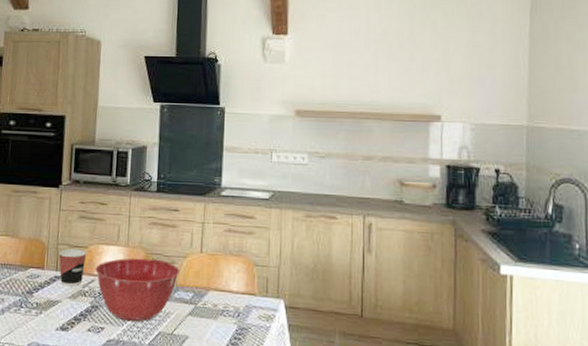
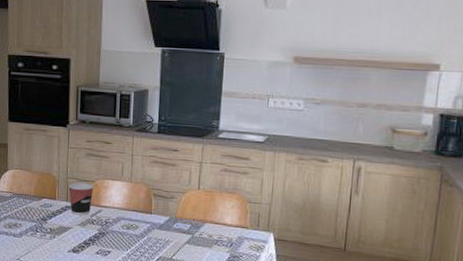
mixing bowl: present [95,258,179,322] -> none [102,192,178,248]

